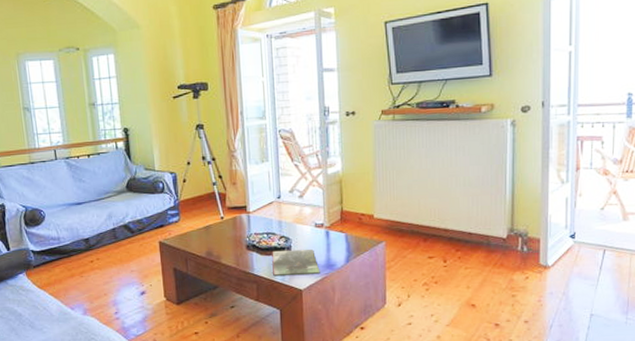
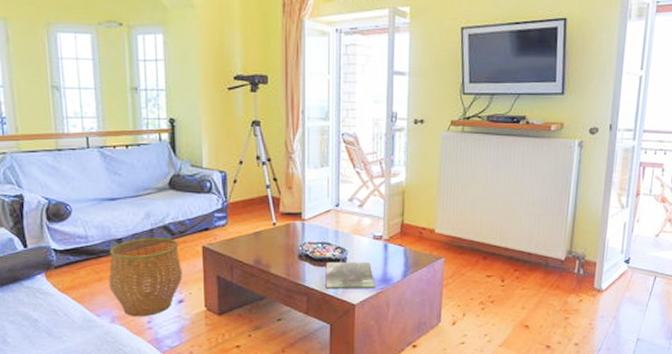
basket: none [79,235,143,309] -> present [108,237,183,317]

